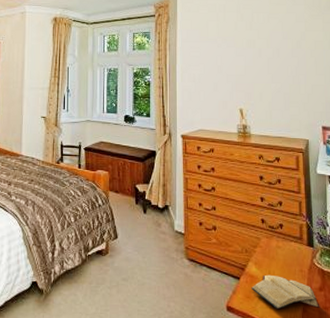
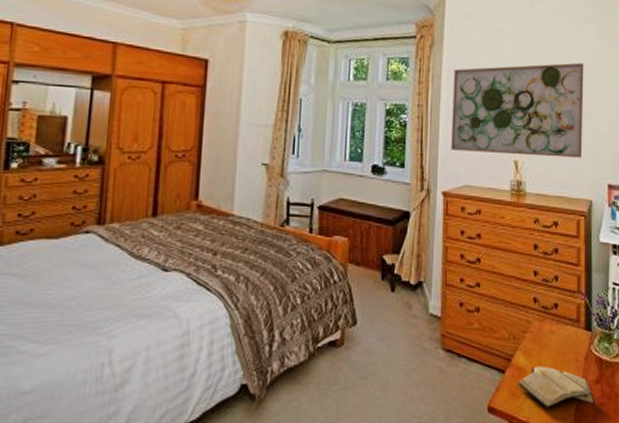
wall art: none [186,28,298,105] -> present [451,62,584,158]

